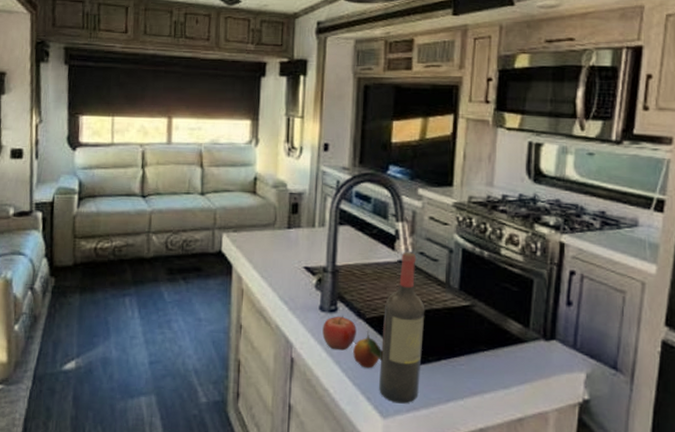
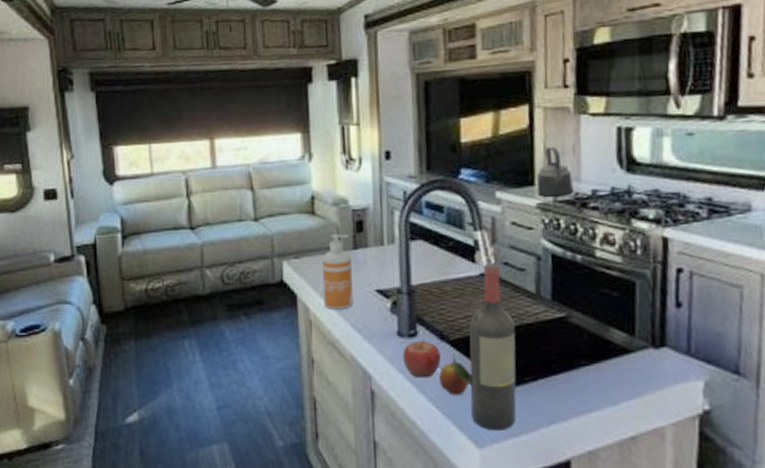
soap dispenser: none [256,213,285,283] -> present [321,234,354,311]
kettle: none [454,153,486,198] -> present [537,146,574,197]

